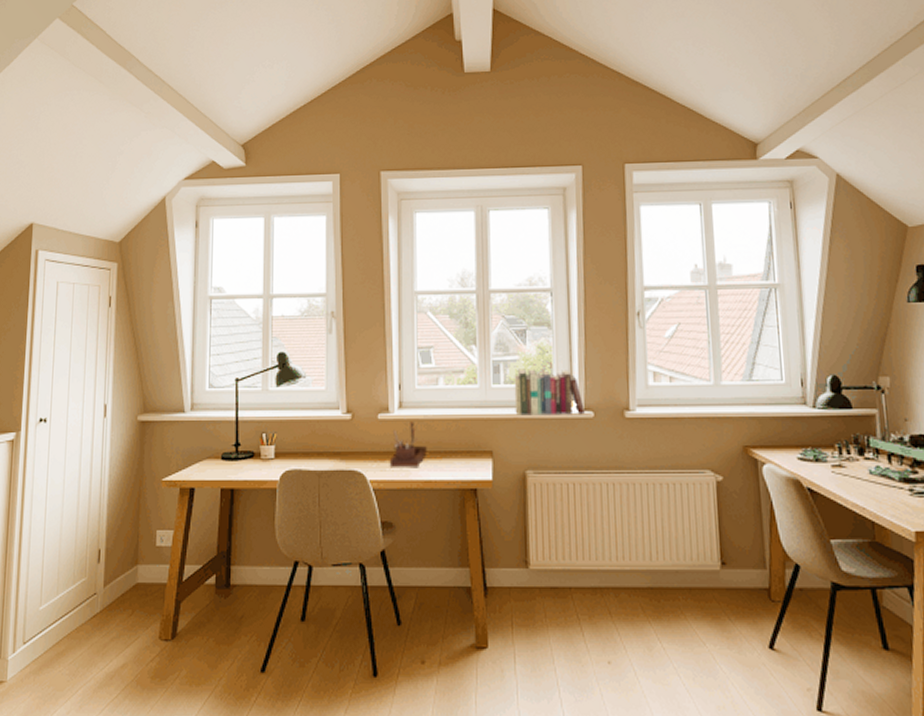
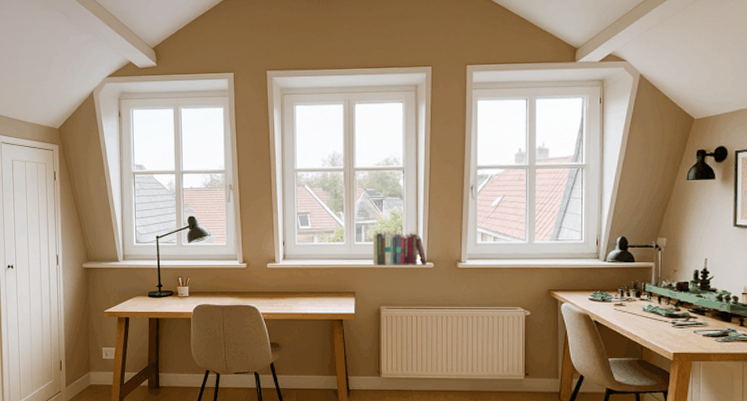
desk organizer: present [389,421,427,468] -> none [276,269,305,304]

